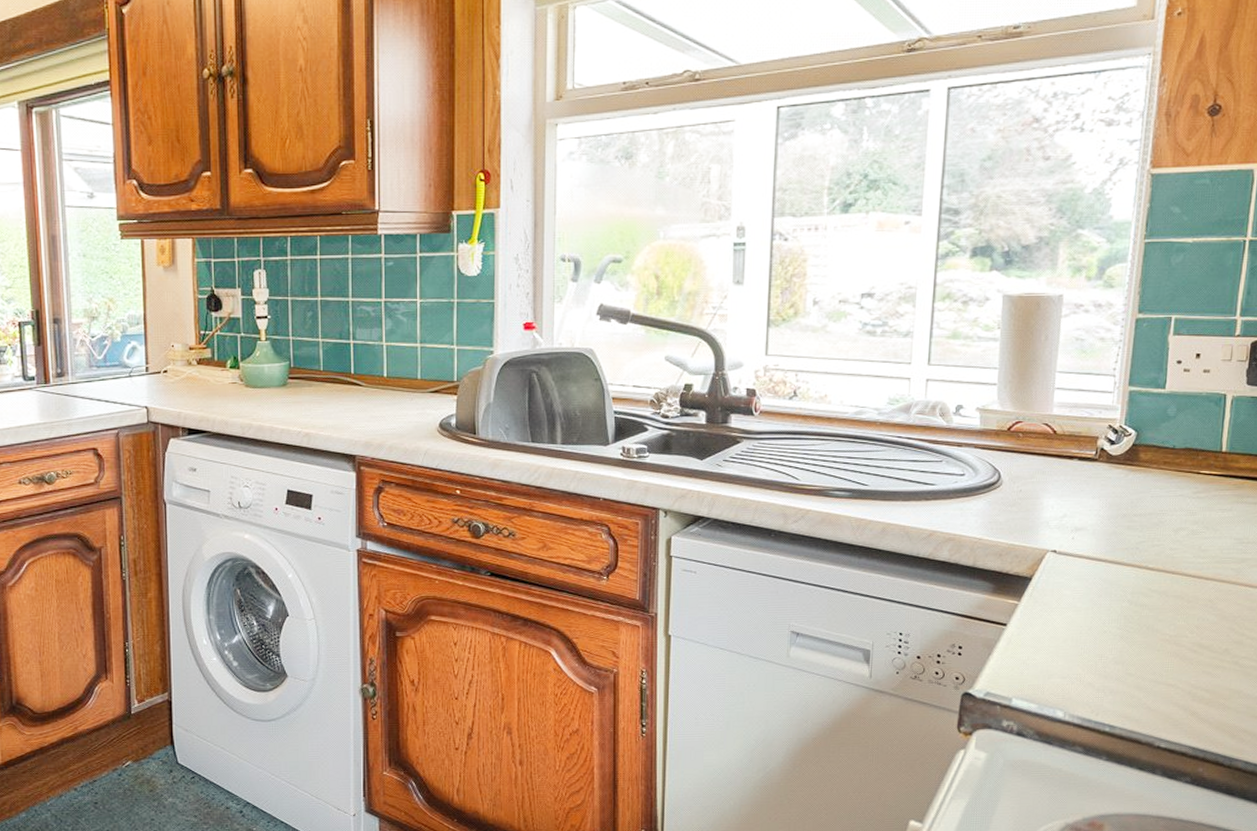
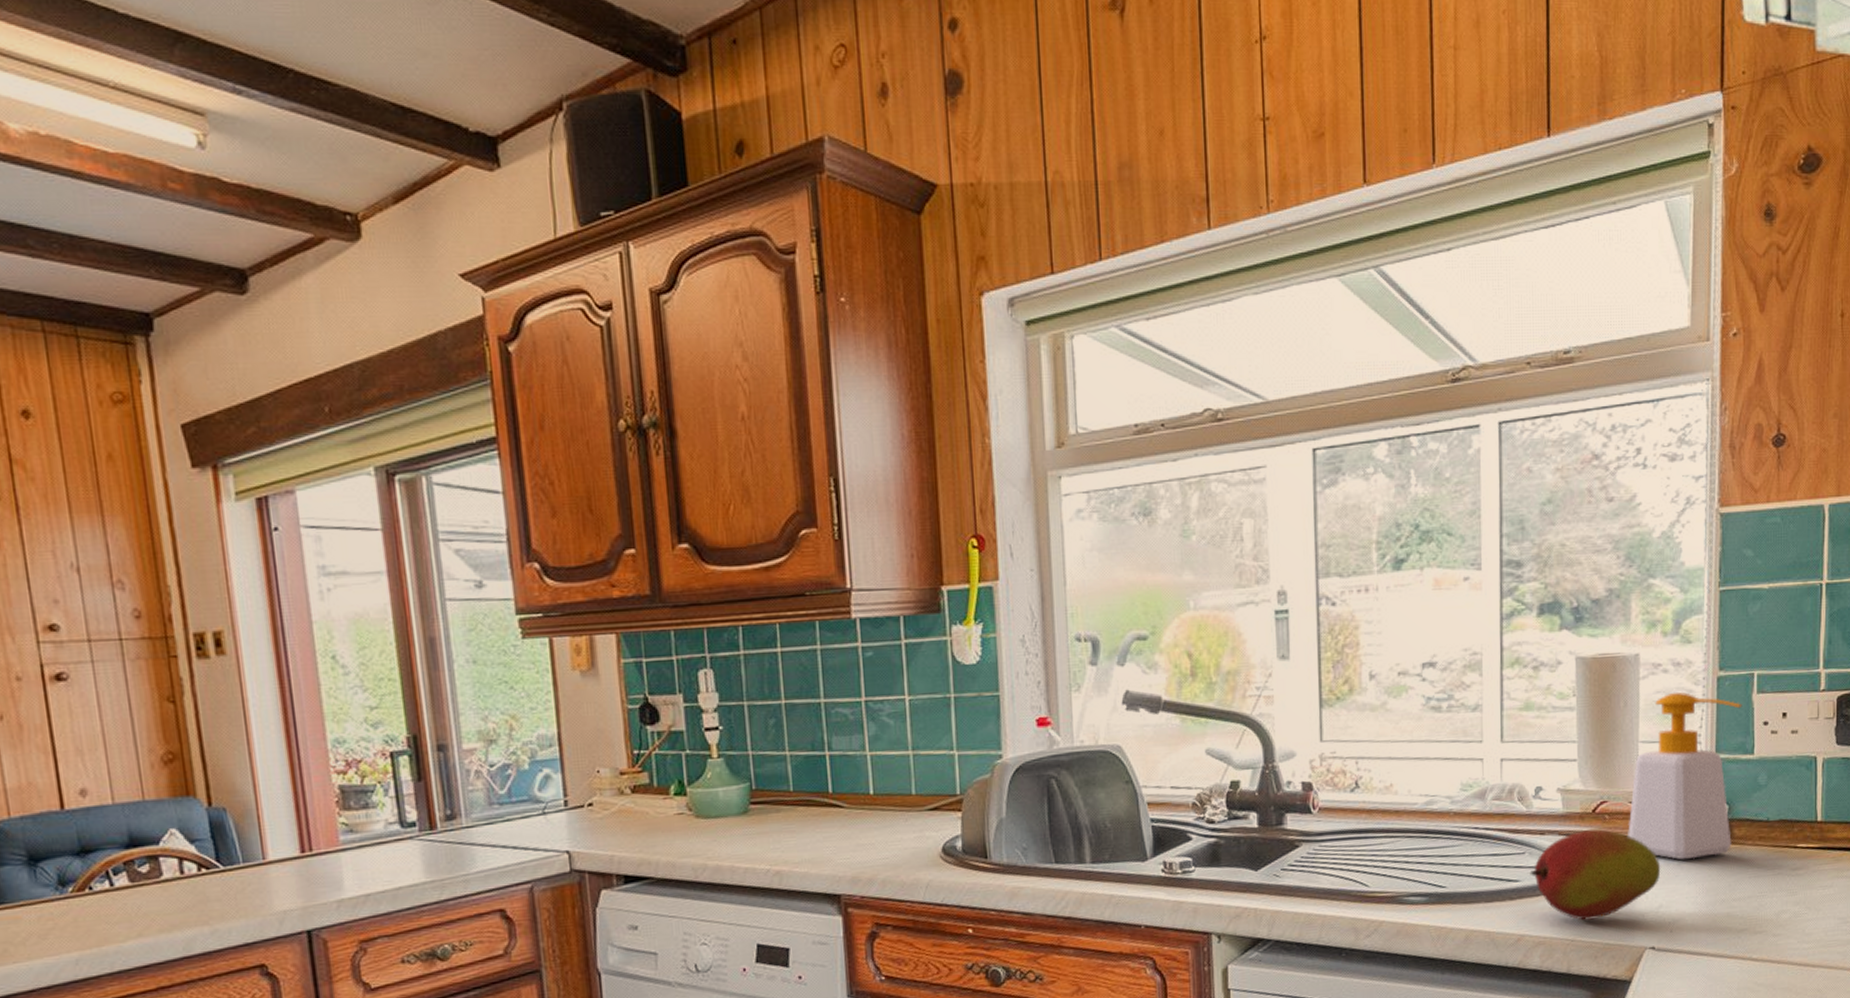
fruit: none [945,445,1068,524] -> present [1530,829,1661,921]
soap bottle: none [1039,331,1158,477] -> present [1628,692,1743,860]

